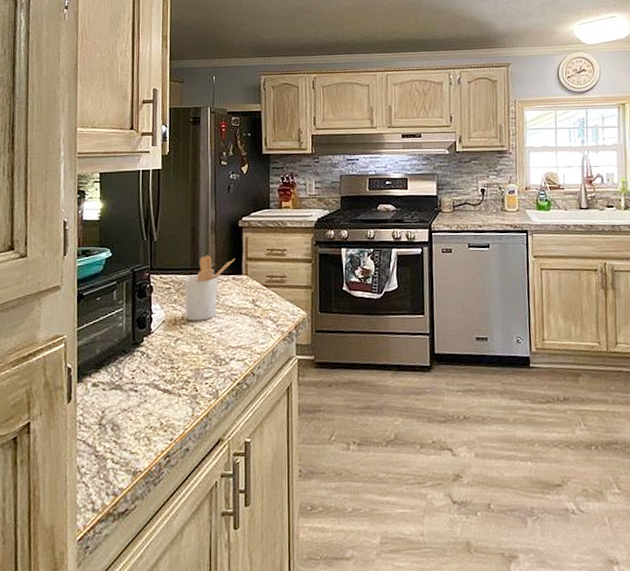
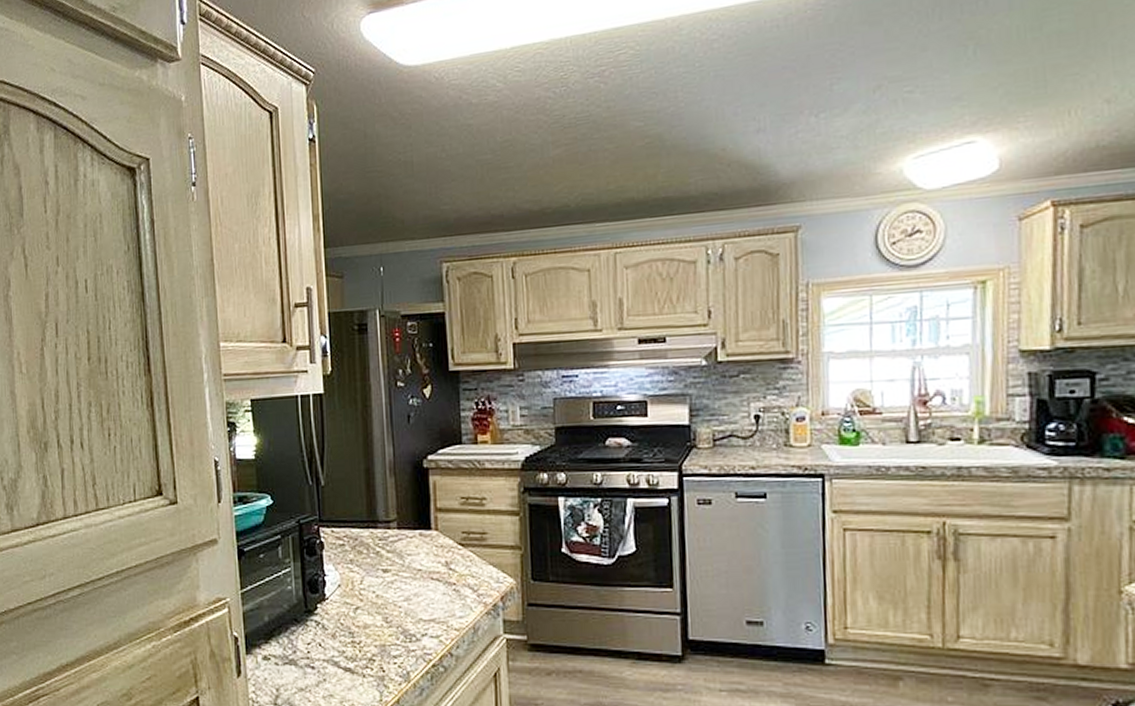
utensil holder: present [184,255,236,321] -> none [361,504,422,586]

